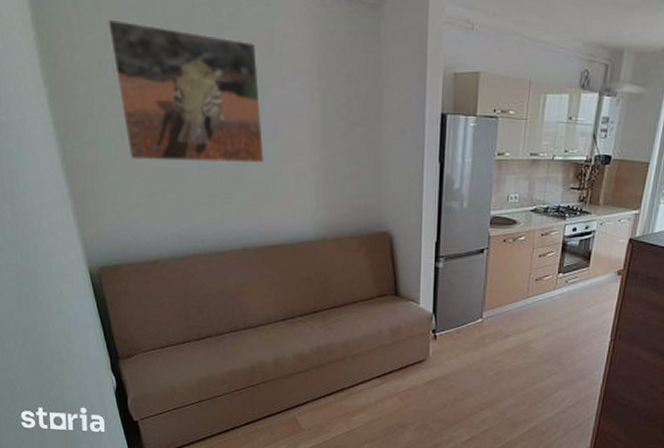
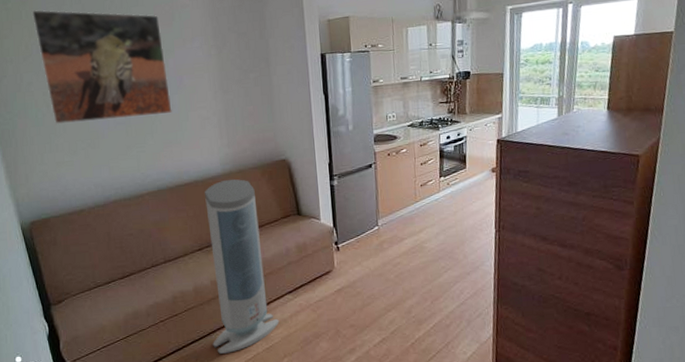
air purifier: none [290,246,364,432] -> present [205,179,280,354]

